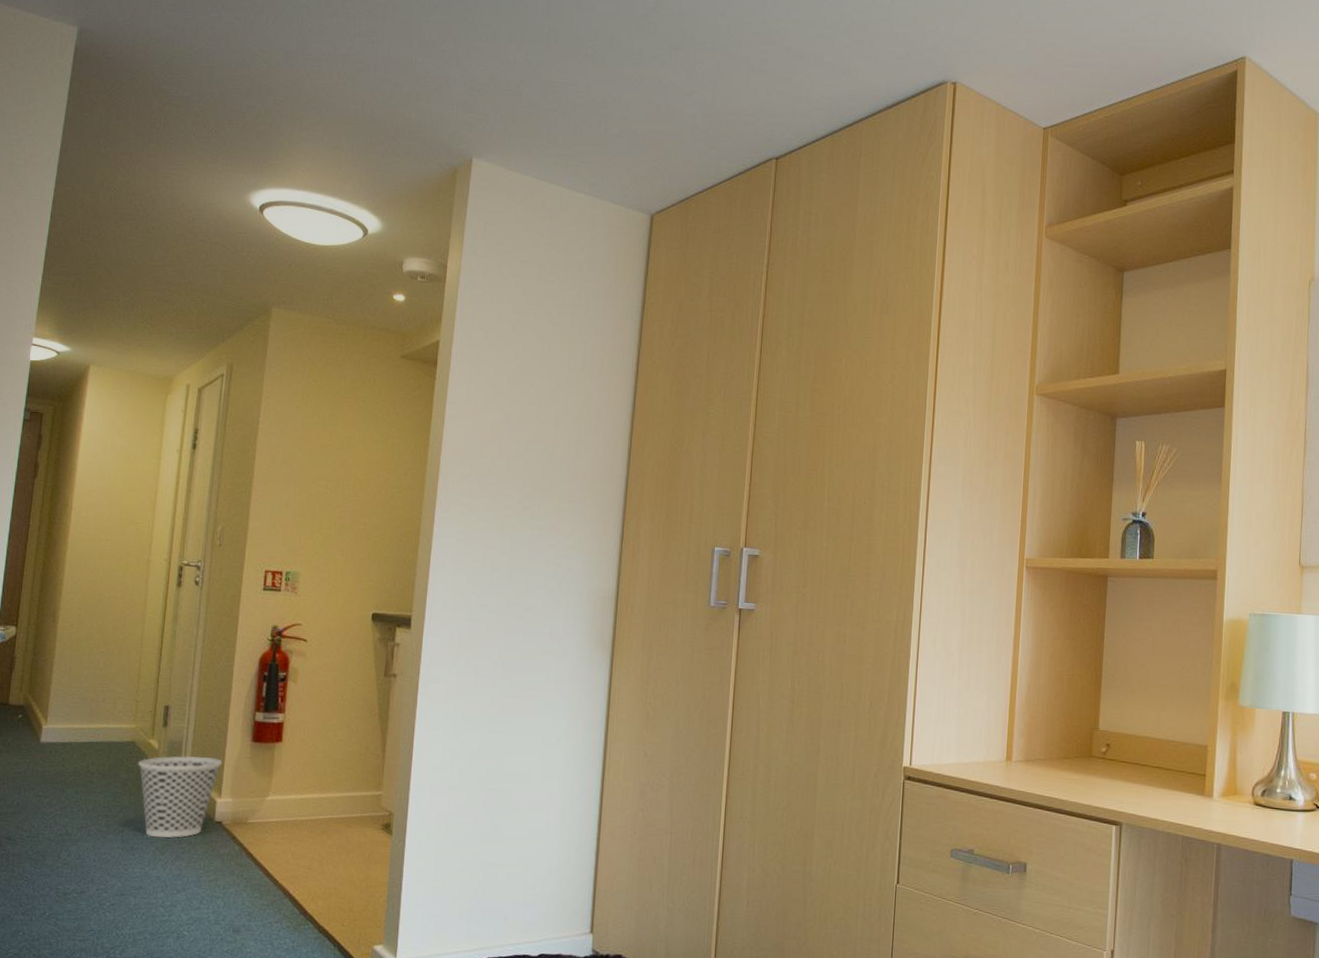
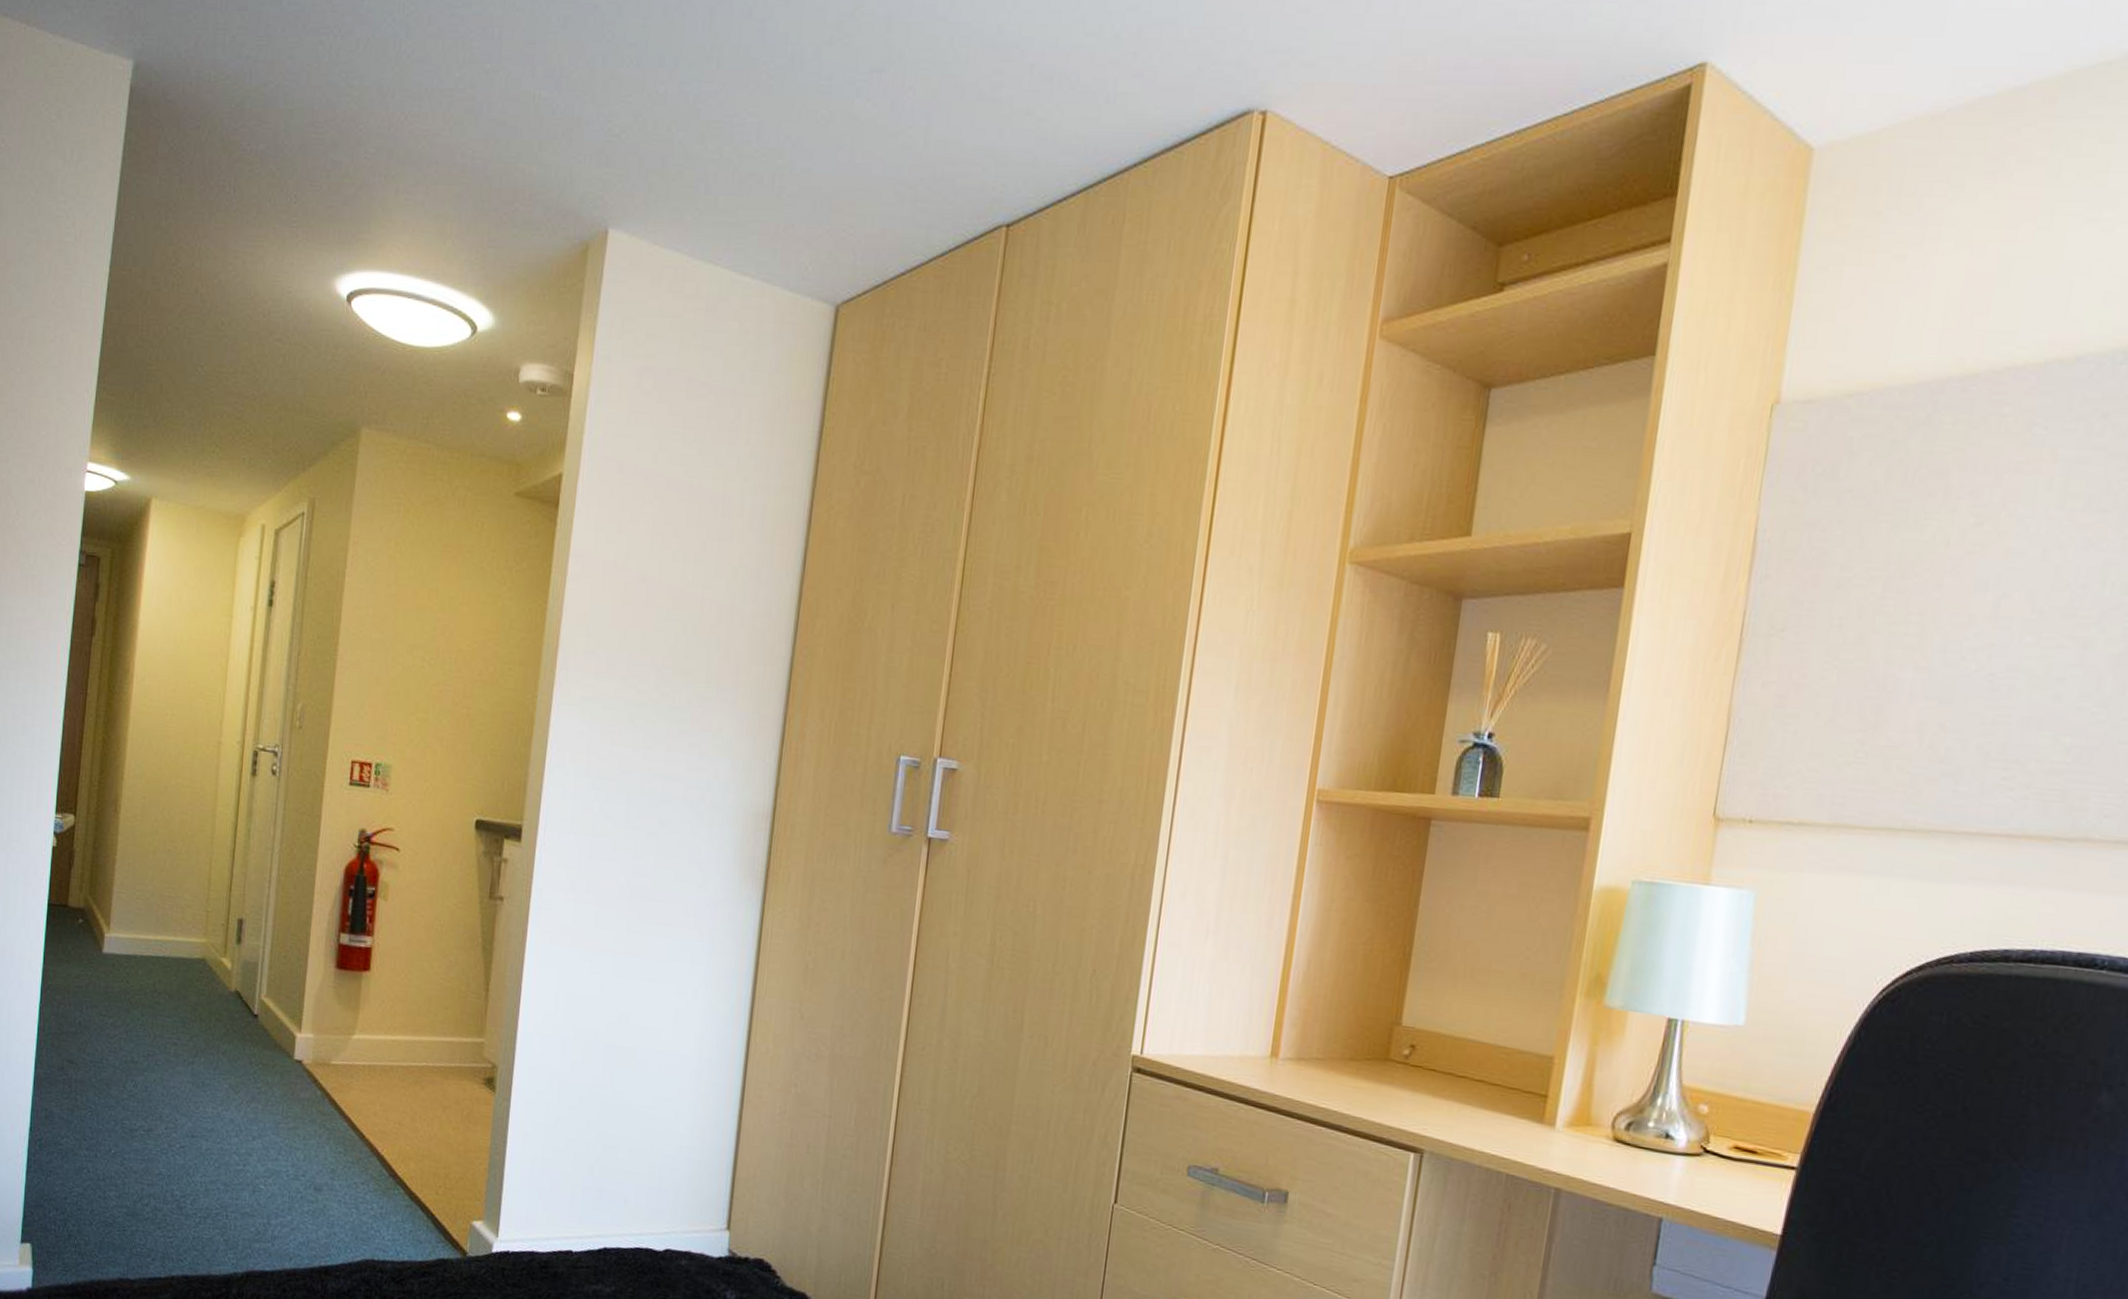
wastebasket: present [138,755,223,839] -> none [209,978,303,1076]

